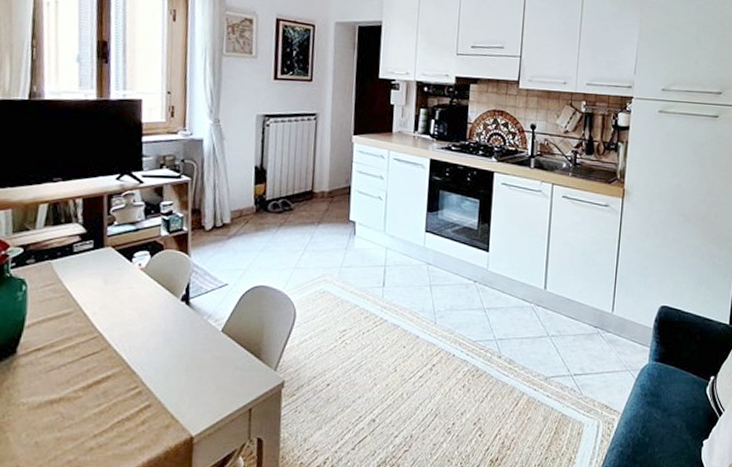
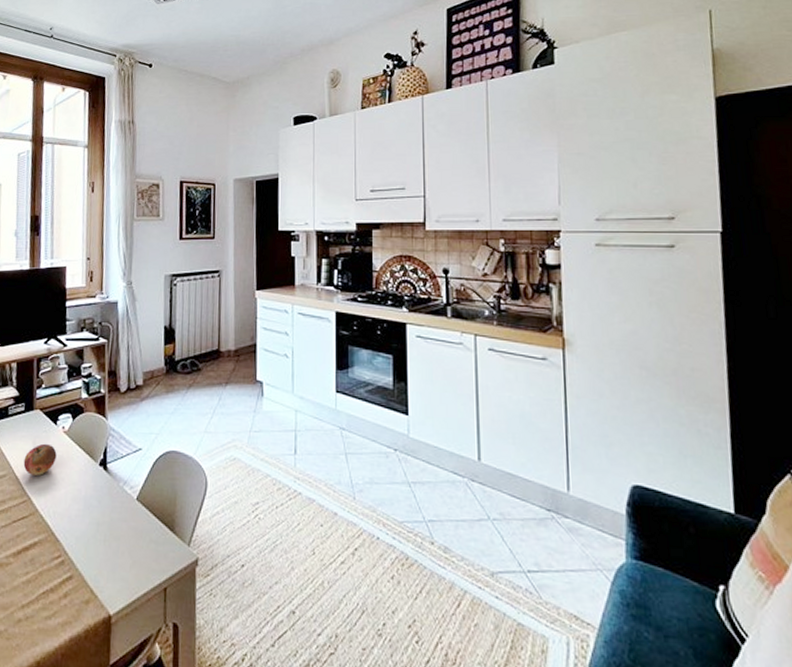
fruit: none [93,280,133,312] -> present [23,443,57,476]

